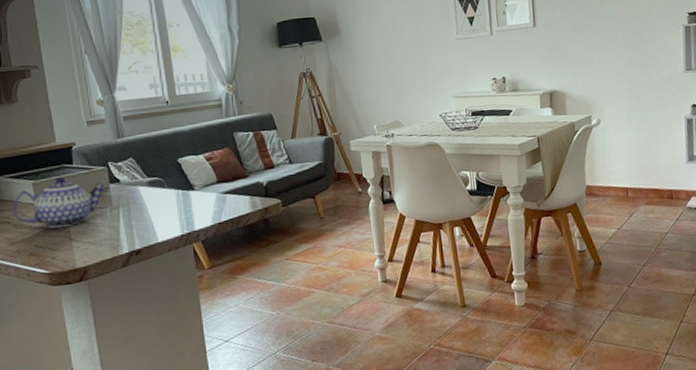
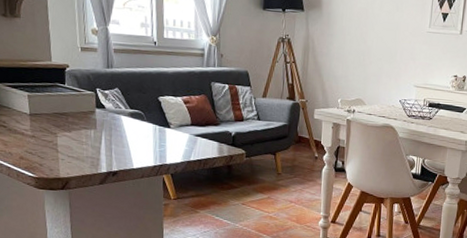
teapot: present [13,176,105,228] -> none [9,93,91,140]

